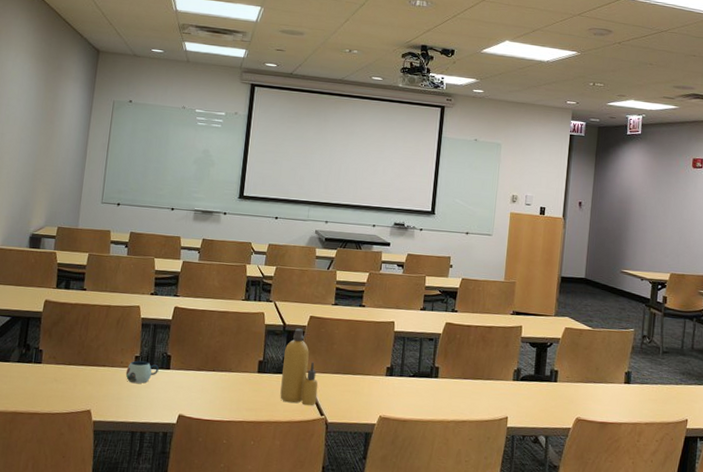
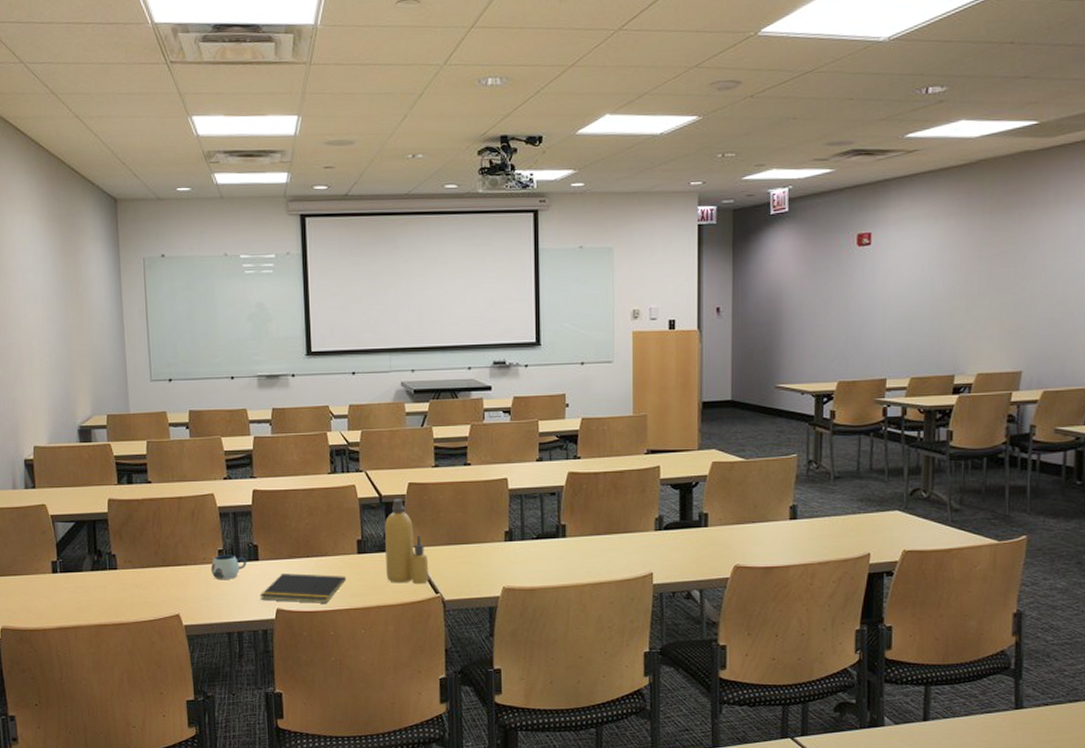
notepad: none [165,383,244,414] -> present [259,573,346,603]

